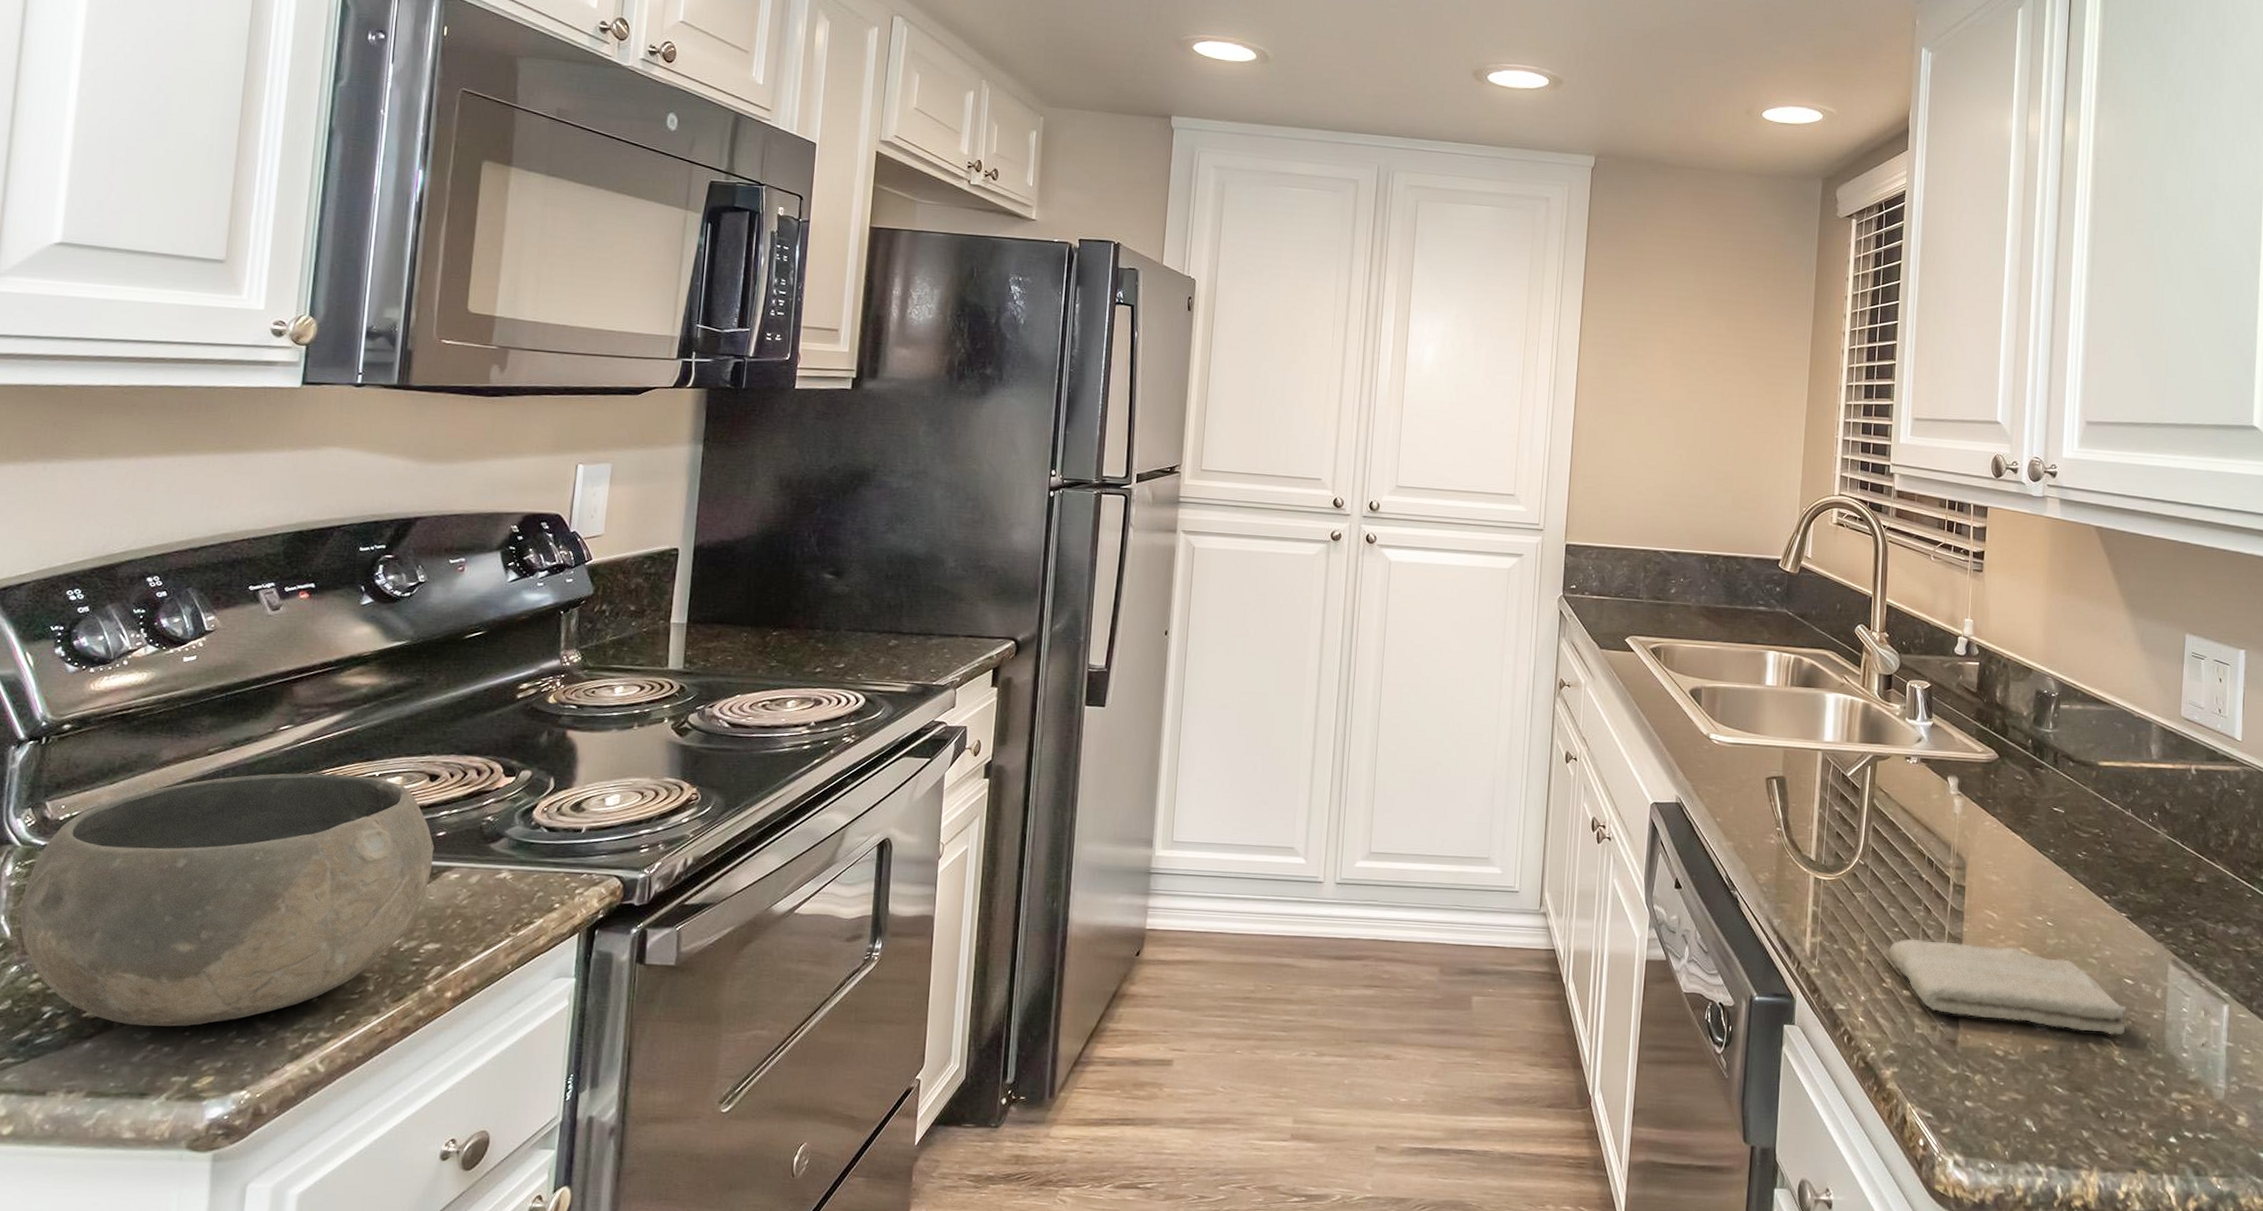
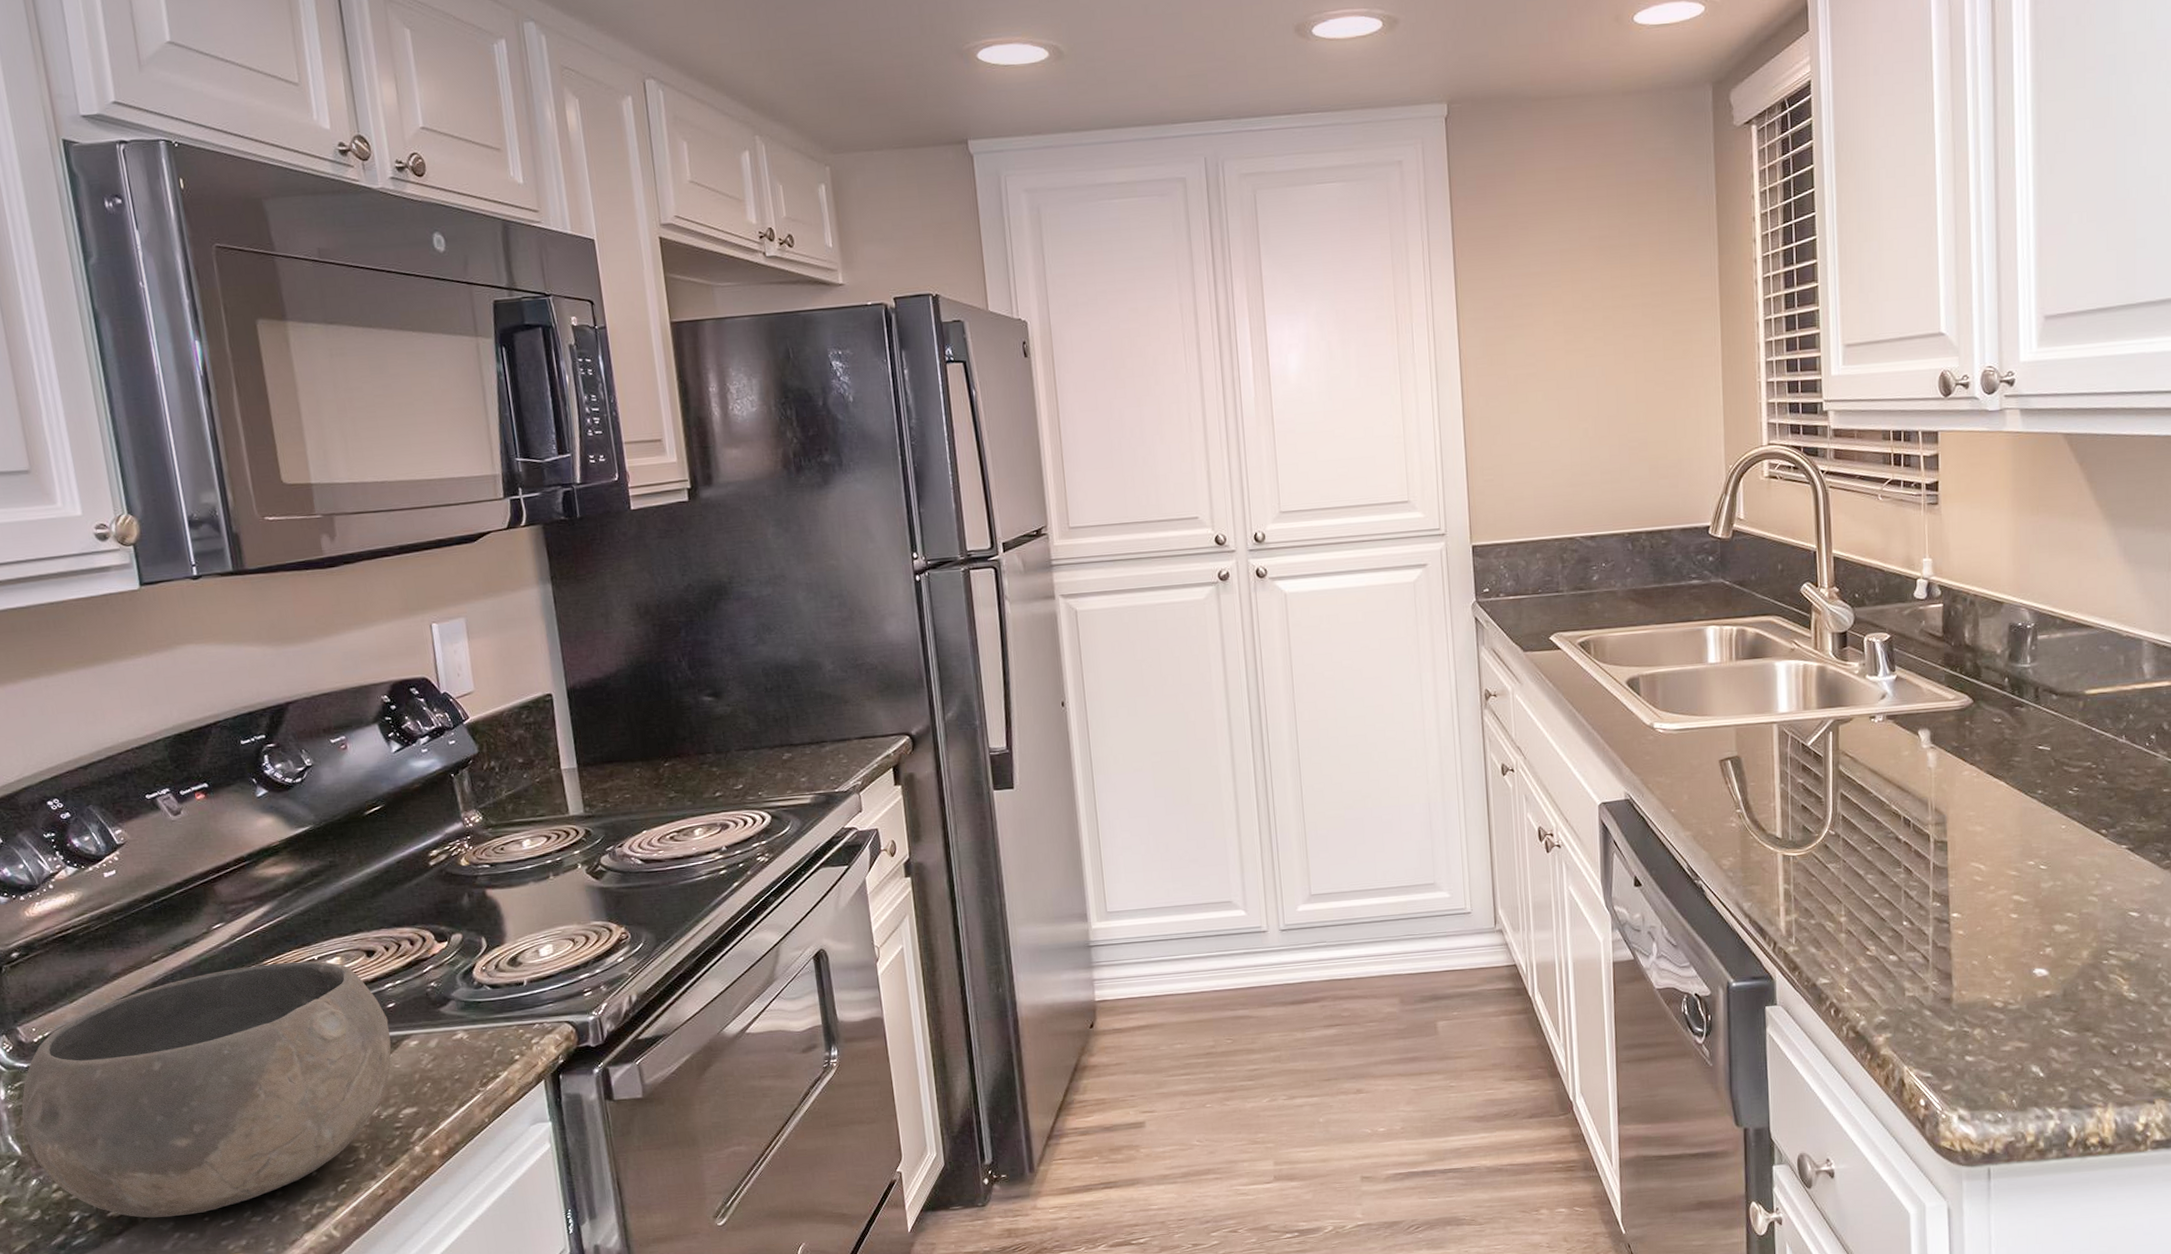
washcloth: present [1888,938,2127,1036] -> none [1869,896,2134,973]

